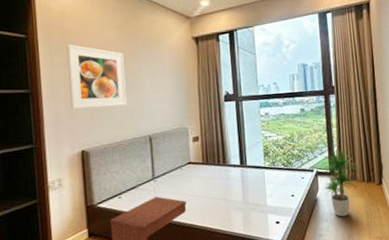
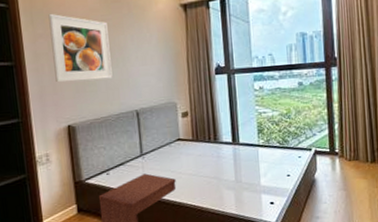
potted plant: present [321,148,359,217] -> none [320,125,363,199]

